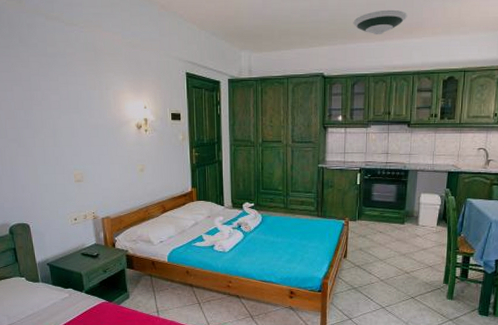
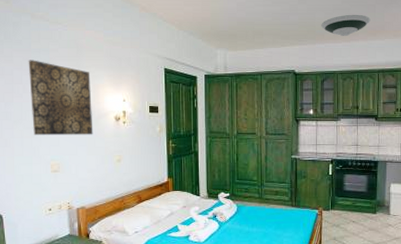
wall art: none [45,65,115,145] -> present [28,60,93,136]

